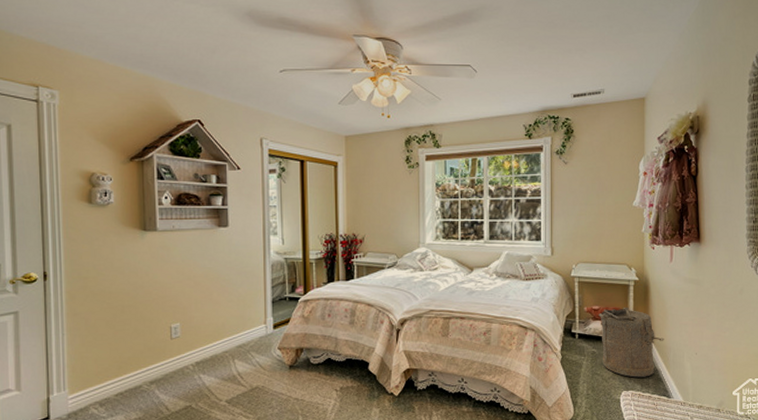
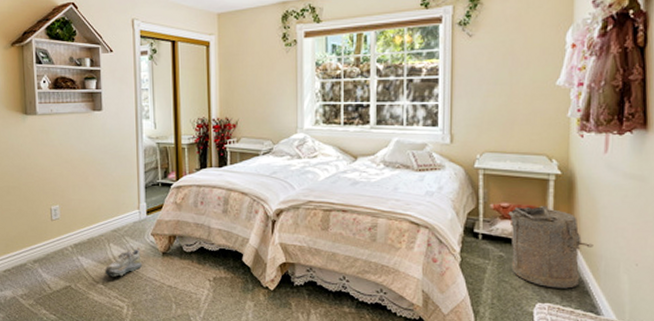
shoe: none [228,362,268,393] -> present [104,247,142,277]

